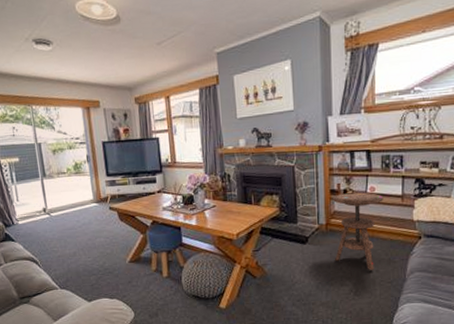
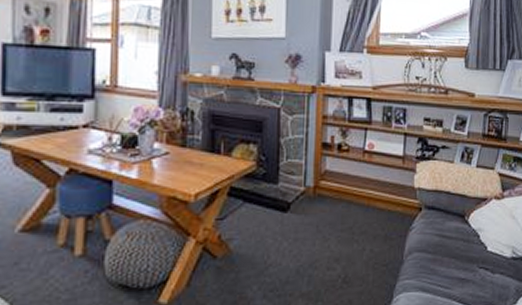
side table: present [332,192,383,270] -> none [322,149,383,249]

